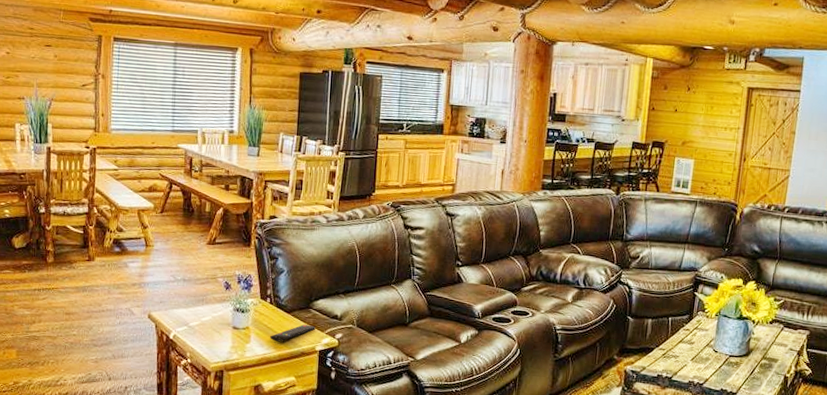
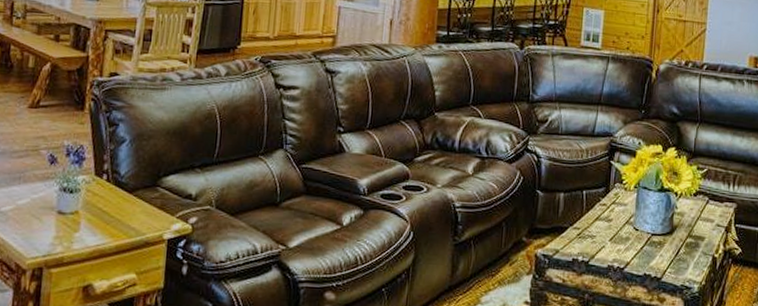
remote control: present [270,324,316,342] -> none [105,207,164,230]

